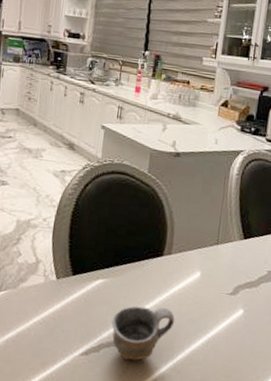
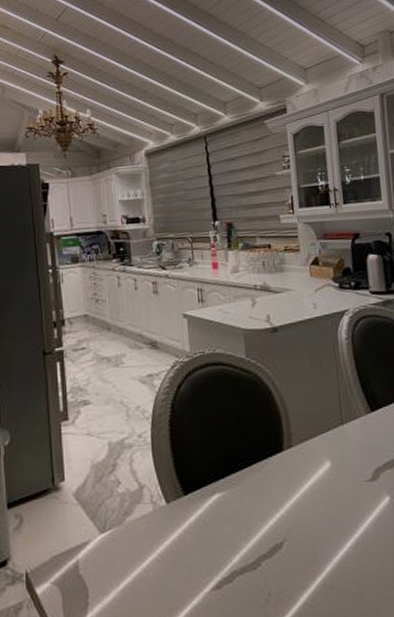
cup: present [111,306,175,361] -> none [240,511,314,586]

